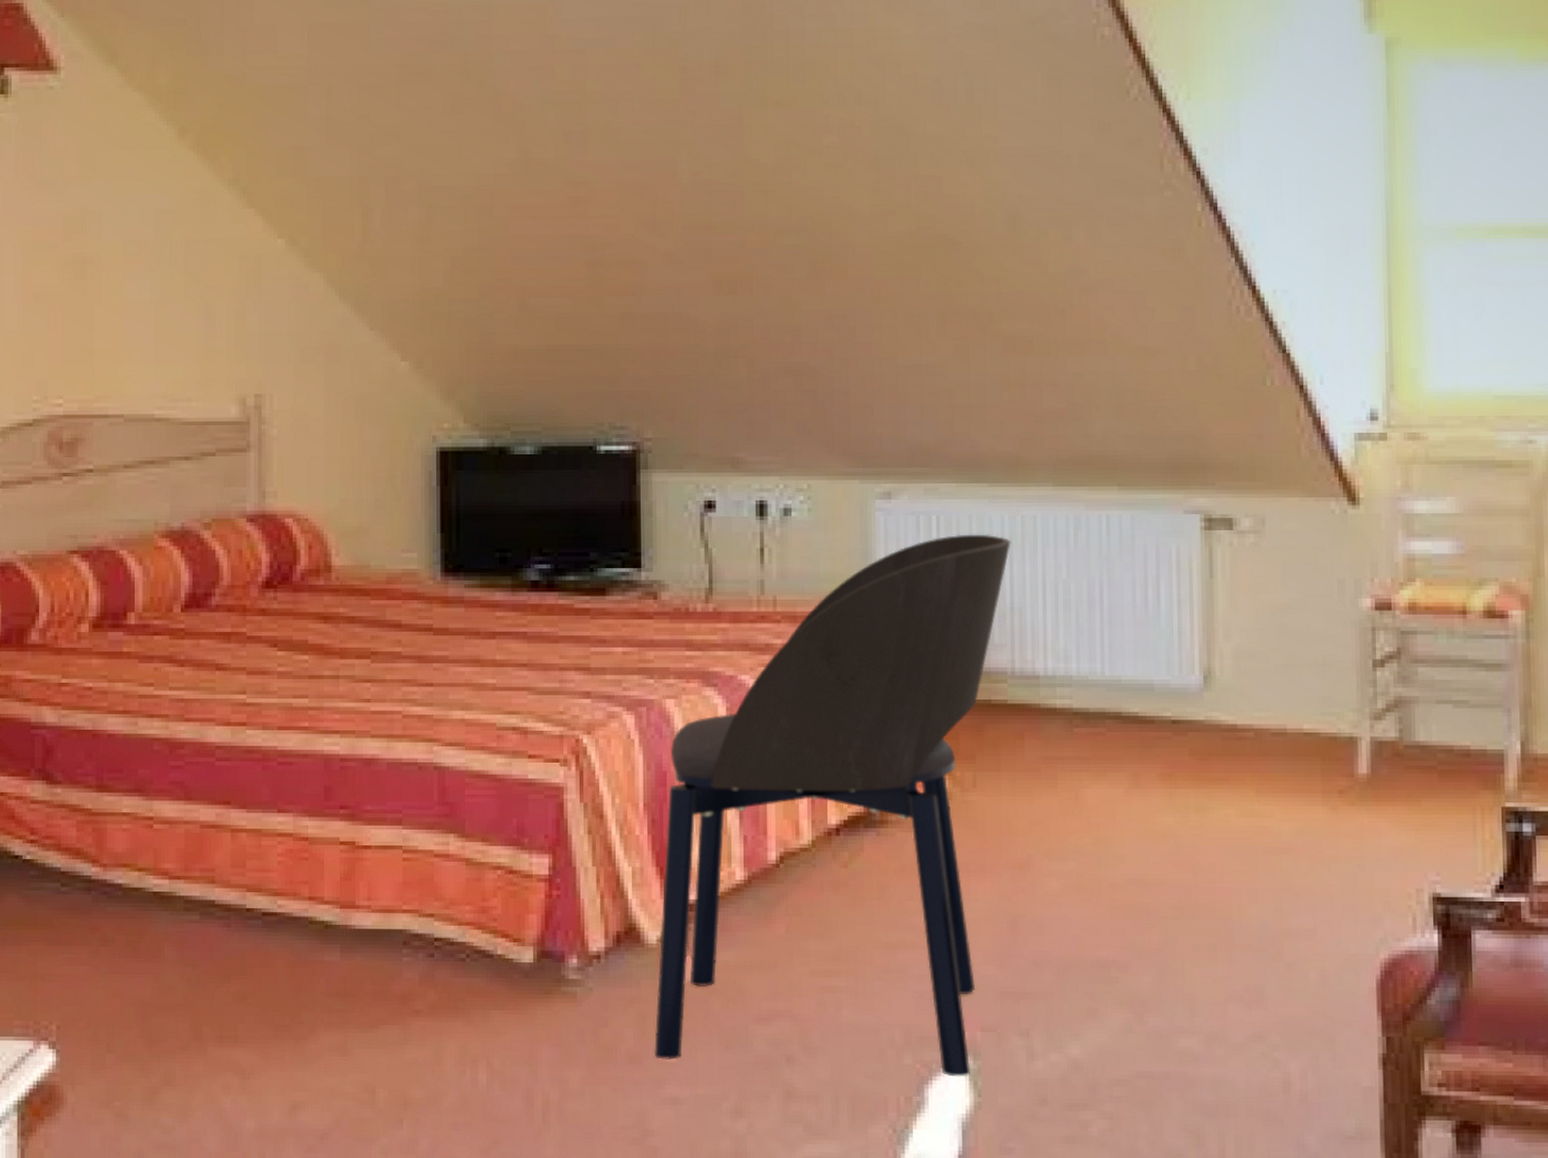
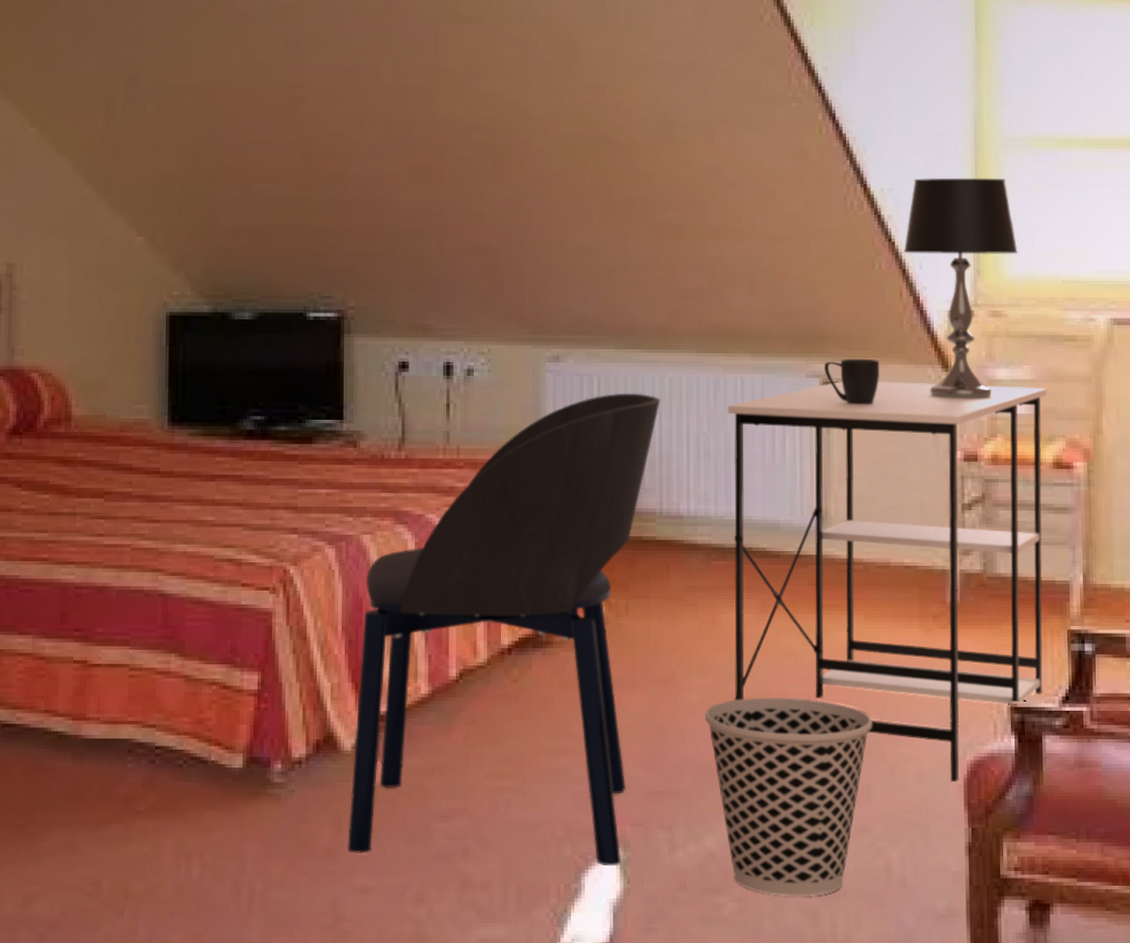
wastebasket: none [1067,885,1266,1113] -> present [704,697,872,896]
desk: none [1090,516,1477,984] -> present [727,380,1048,783]
mug: none [1206,490,1273,545] -> present [824,358,880,405]
table lamp: none [1300,275,1440,537] -> present [903,177,1018,399]

